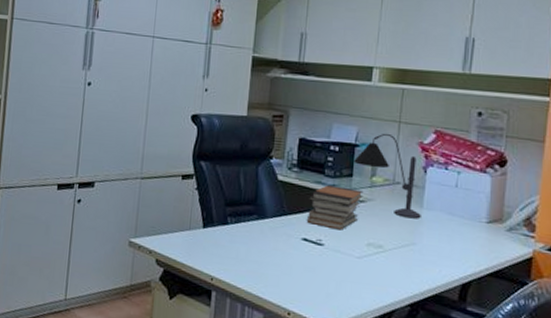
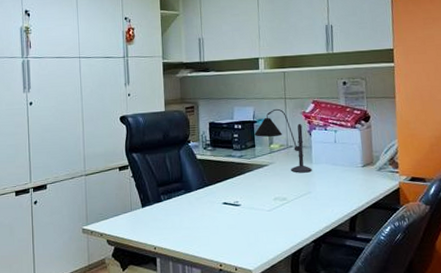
book stack: present [307,184,364,230] -> none [223,156,266,192]

